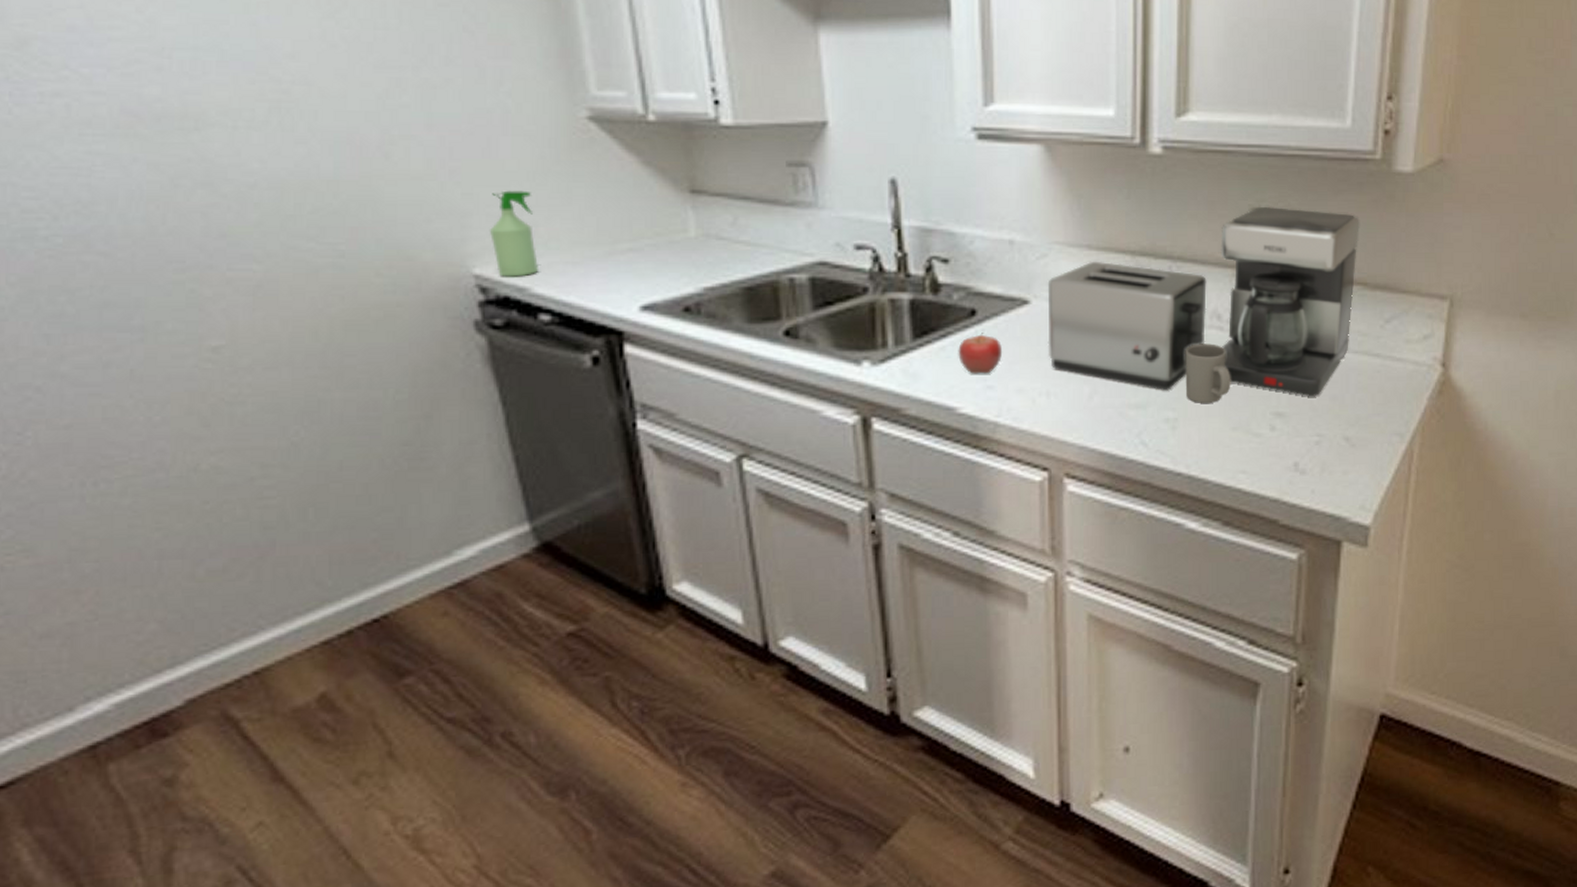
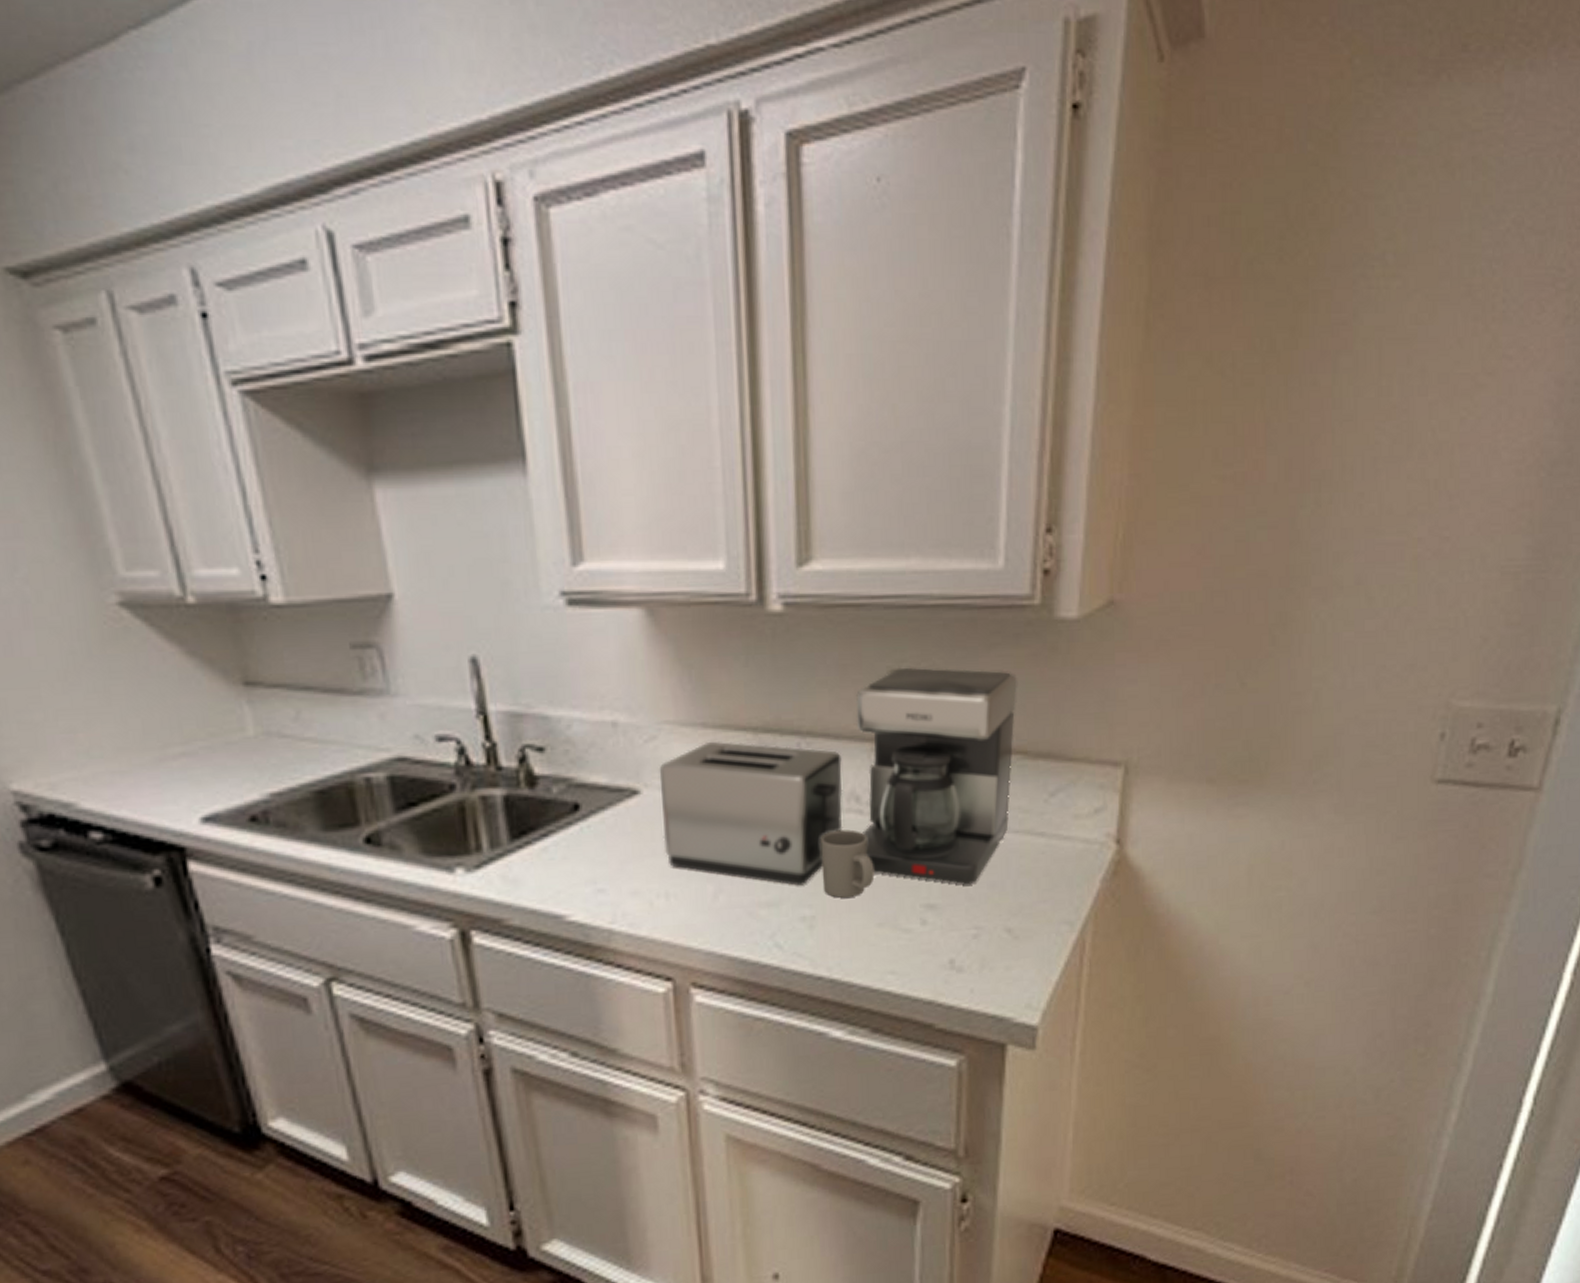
spray bottle: present [489,190,540,277] -> none [21,692,84,792]
fruit: present [958,333,1003,374] -> none [562,829,613,877]

